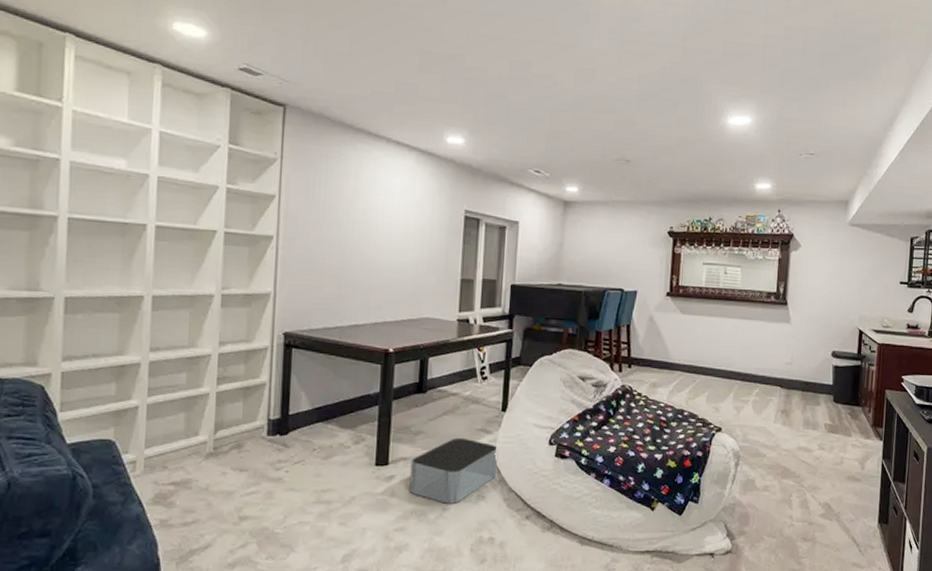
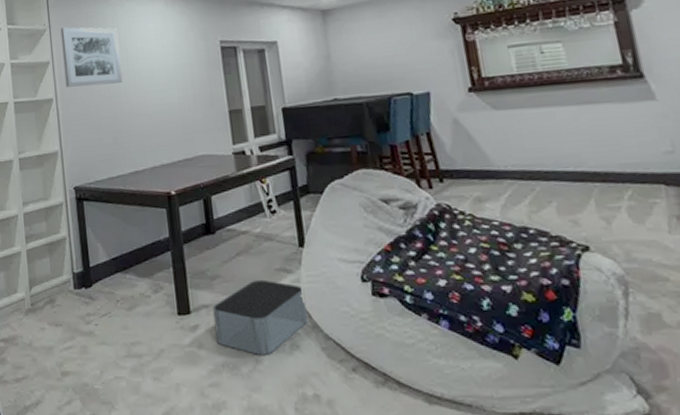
wall art: none [291,161,360,234] -> present [60,27,123,87]

